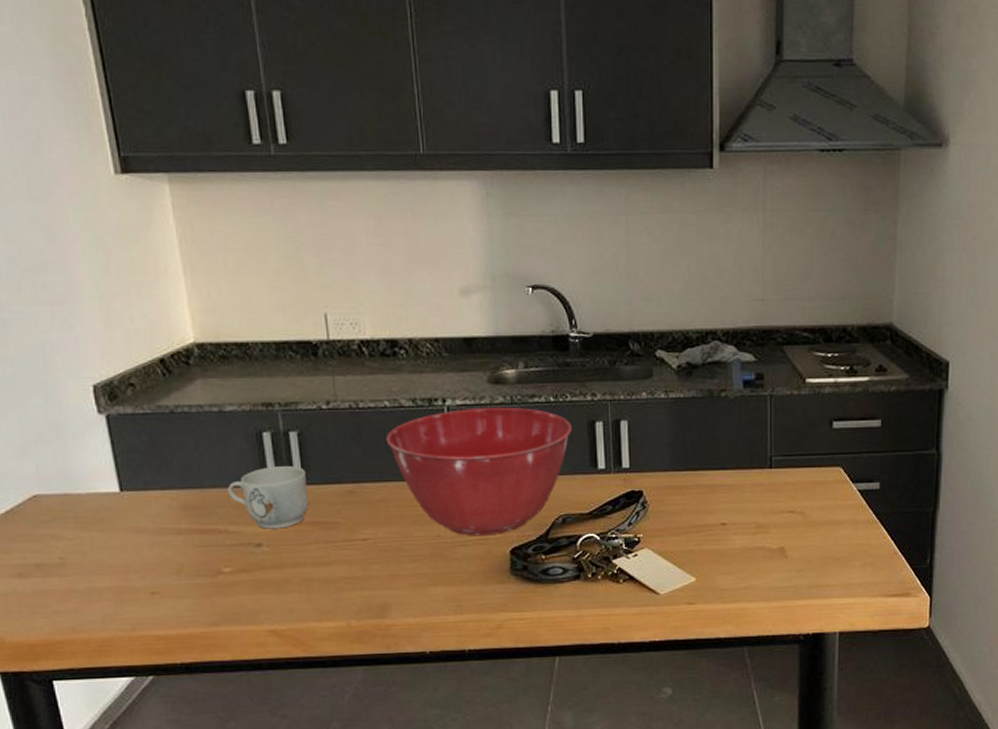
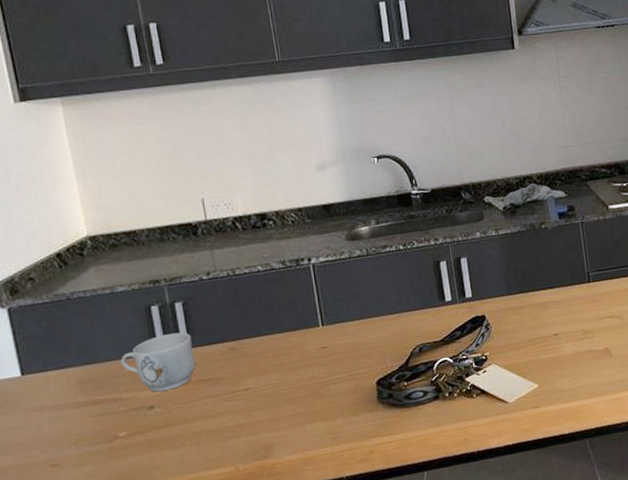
mixing bowl: present [386,407,572,536] -> none [261,257,421,374]

